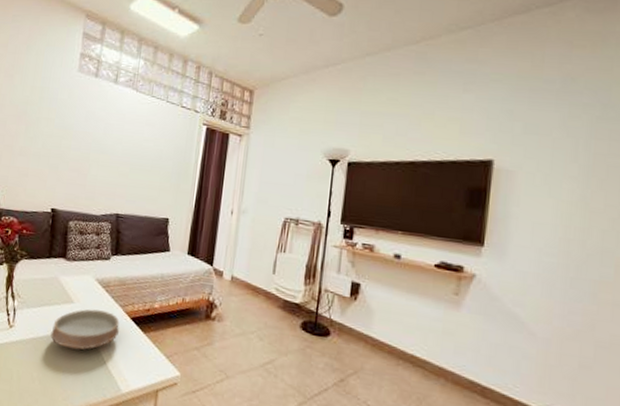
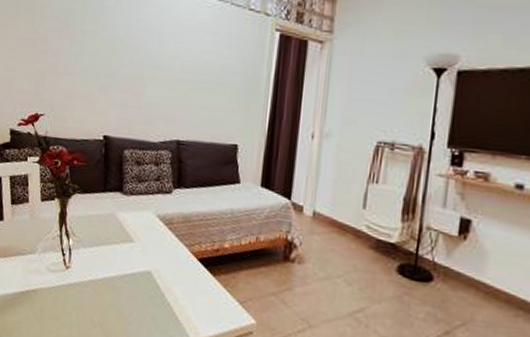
ceramic bowl: present [50,309,120,350] -> none [110,249,186,294]

